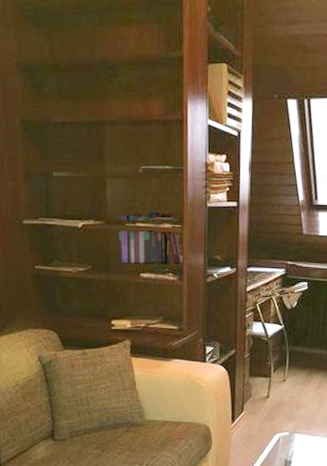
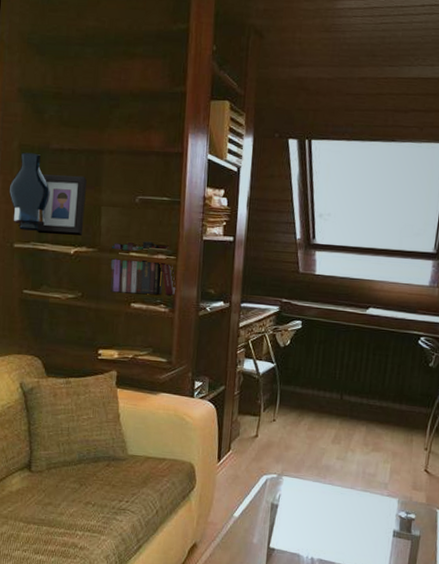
vase: none [14,128,55,207] -> present [9,152,50,231]
picture frame: none [44,148,90,210] -> present [37,174,87,236]

